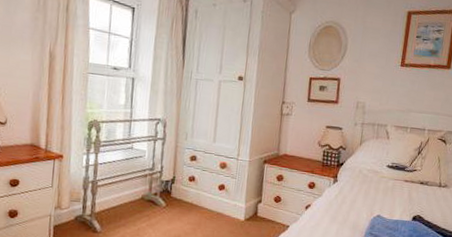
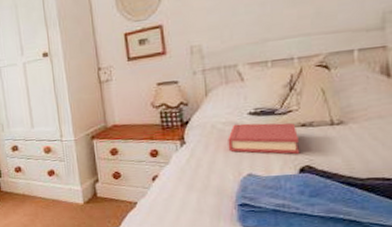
hardback book: none [367,172,417,205] -> present [228,123,299,154]

